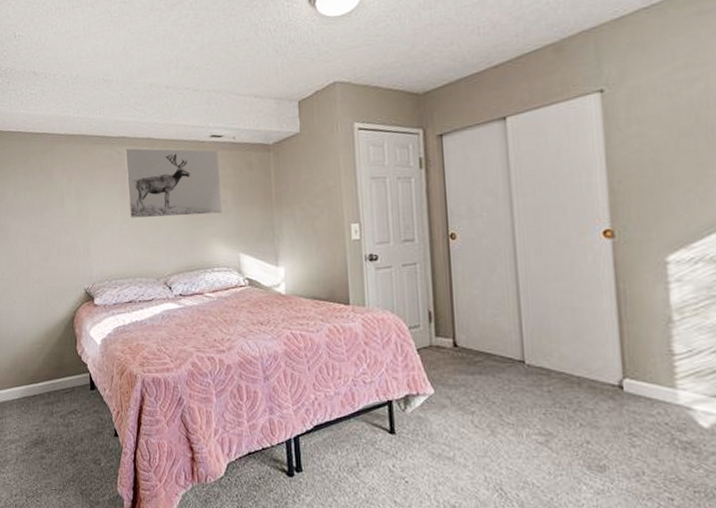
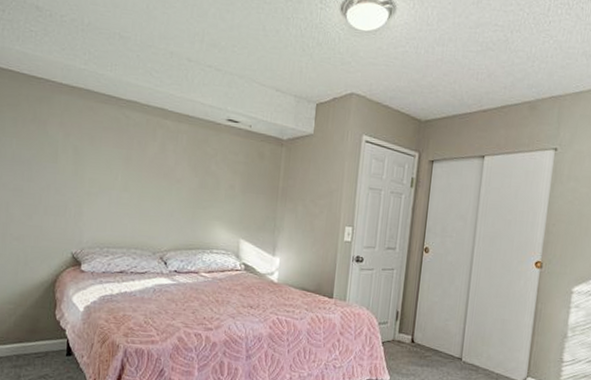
wall art: present [125,148,222,218] -> none [131,115,232,198]

